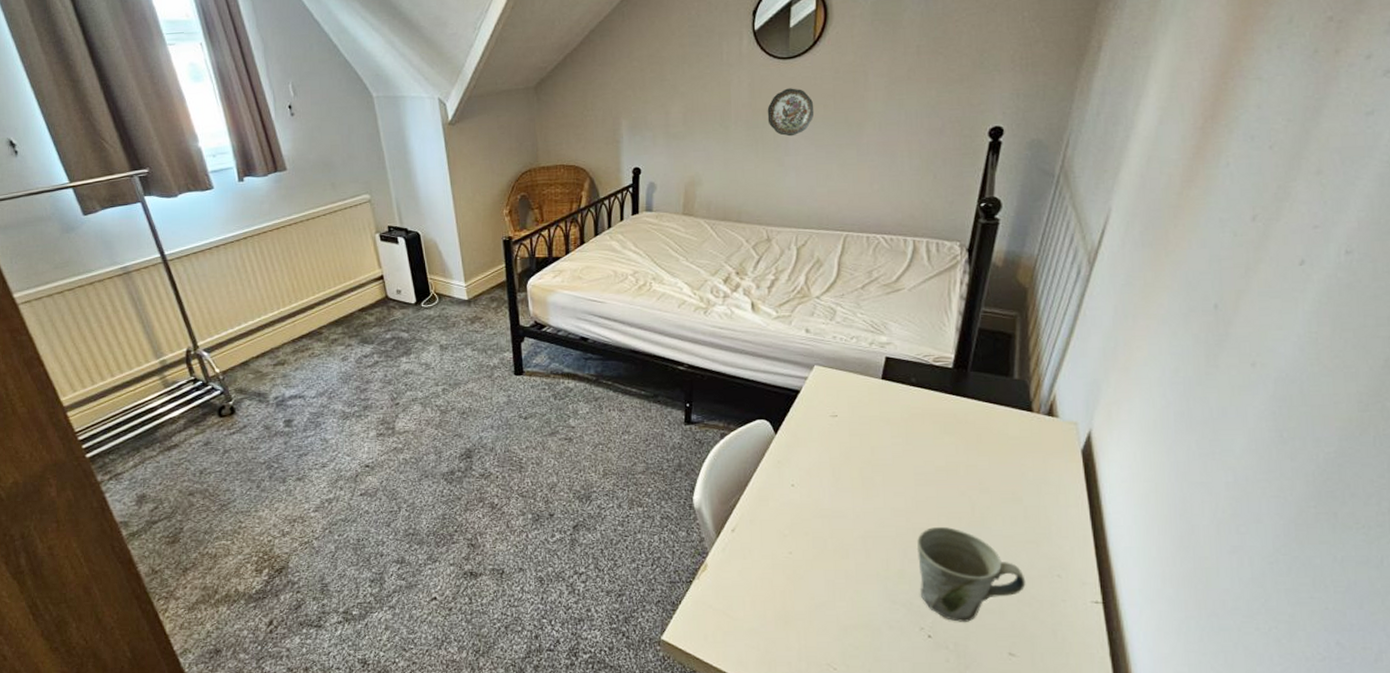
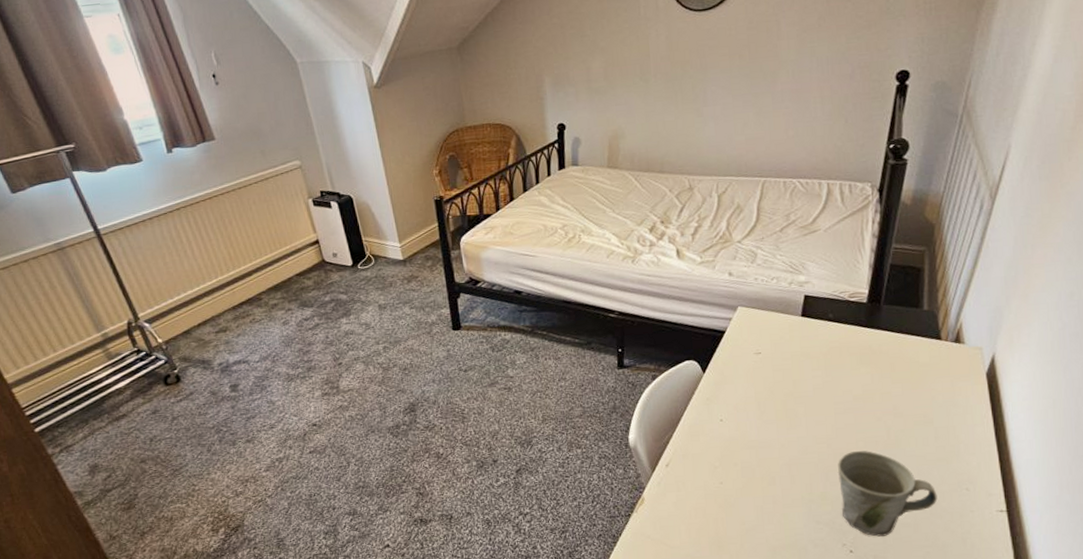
decorative plate: present [767,88,815,137] -> none [685,39,731,87]

